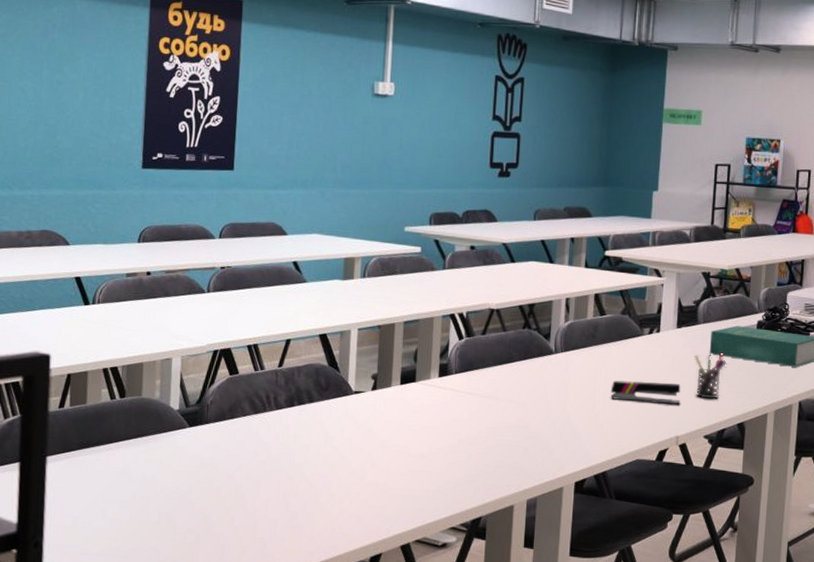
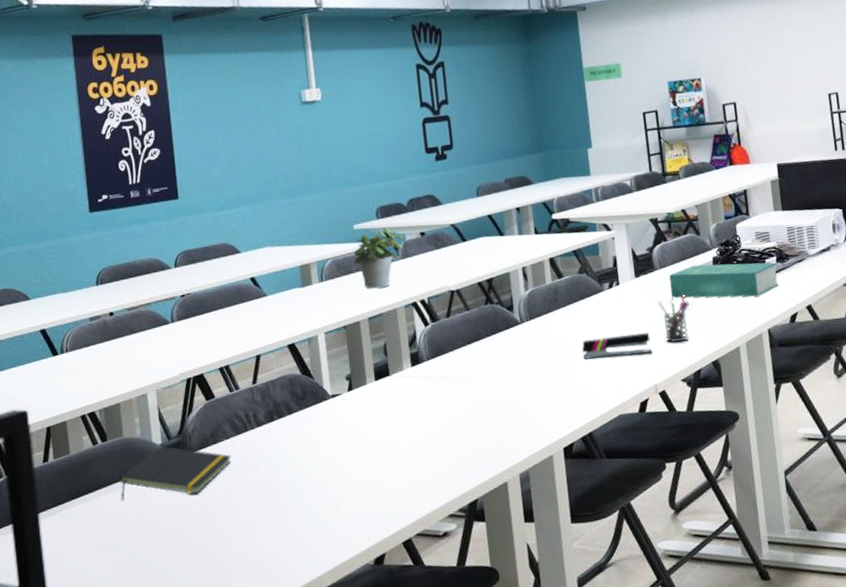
notepad: none [130,412,246,465] -> present [119,446,232,500]
potted plant: none [399,234,454,295] -> present [354,227,404,289]

